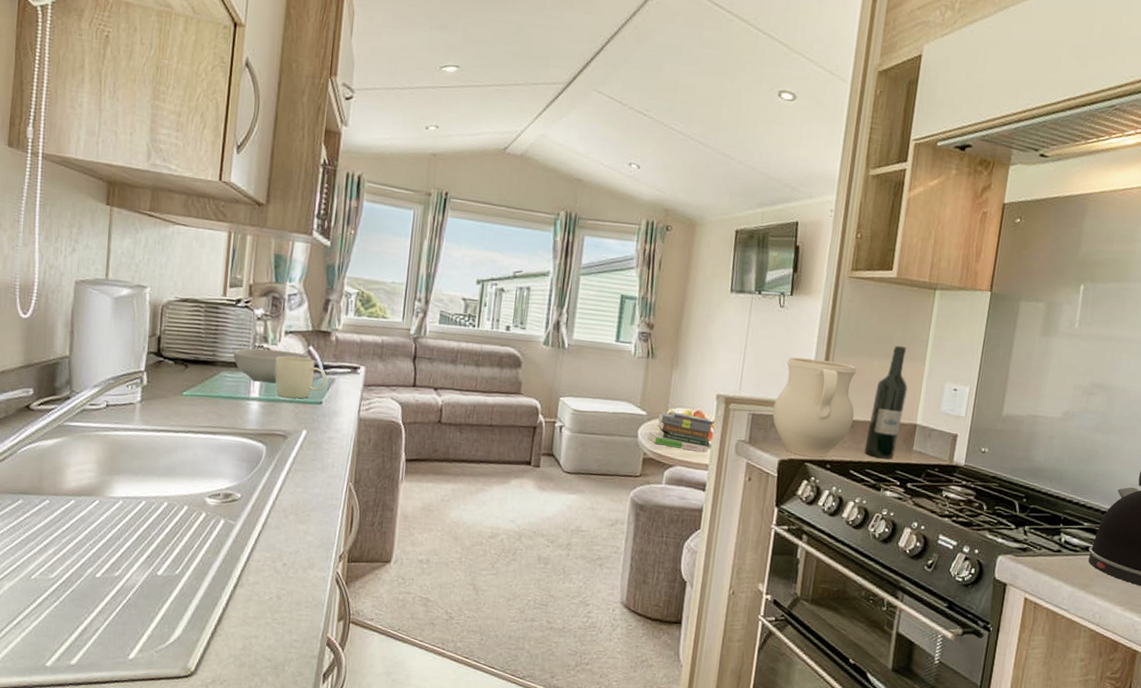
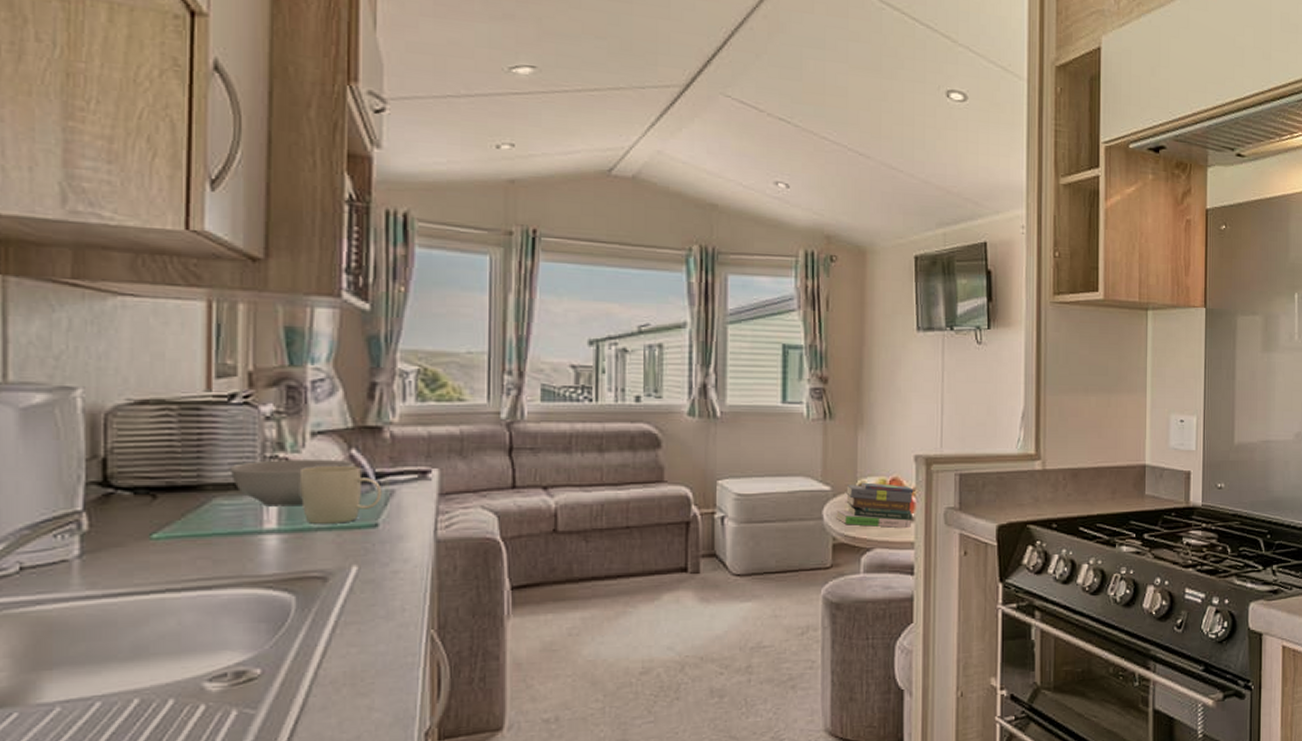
ceramic jug: present [772,357,856,458] -> none [983,401,1076,518]
wine bottle: present [864,345,908,459] -> none [1092,376,1132,509]

